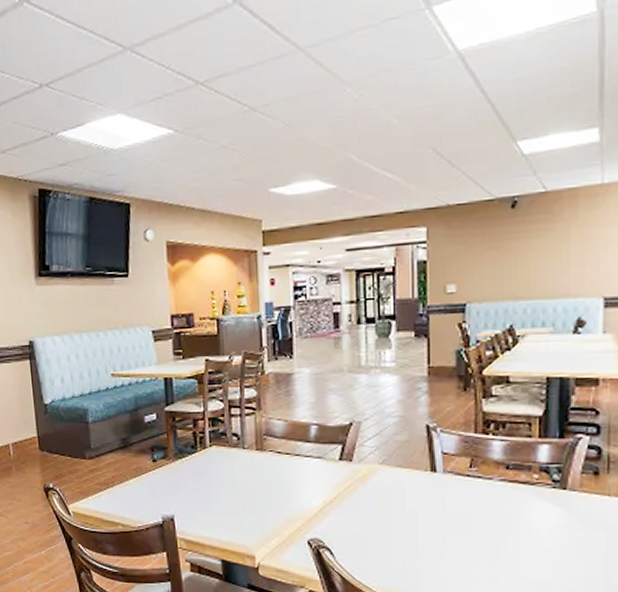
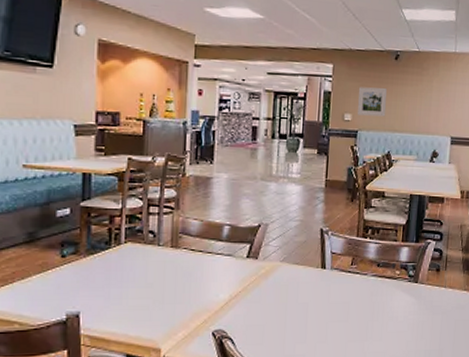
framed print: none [462,247,504,285] -> present [358,87,388,117]

